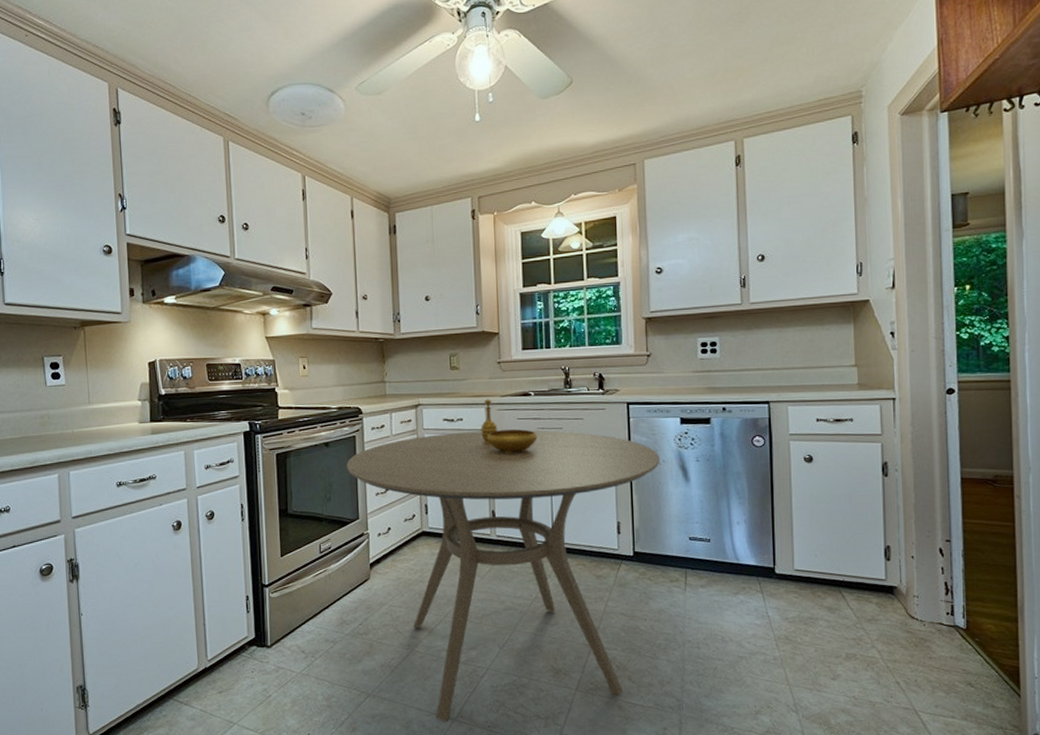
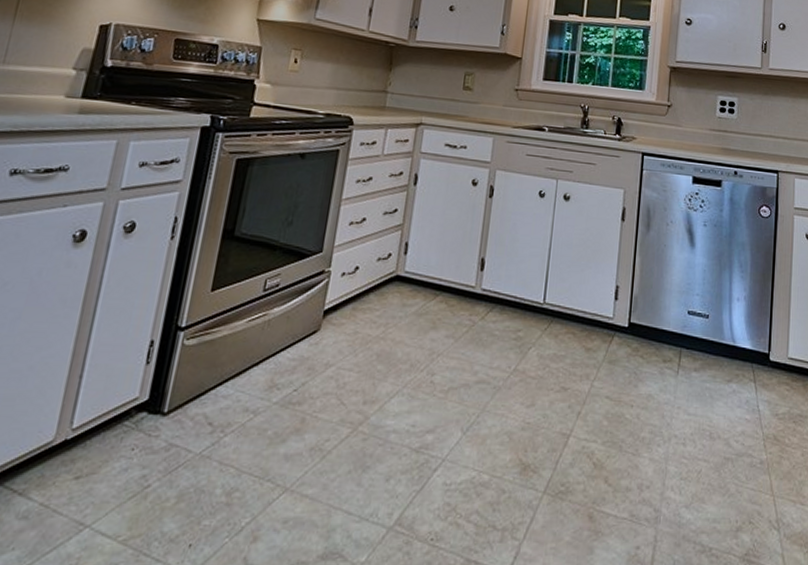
dining table: present [347,430,660,723] -> none [320,160,668,532]
decorative bowl: present [481,399,538,454] -> none [484,128,545,194]

